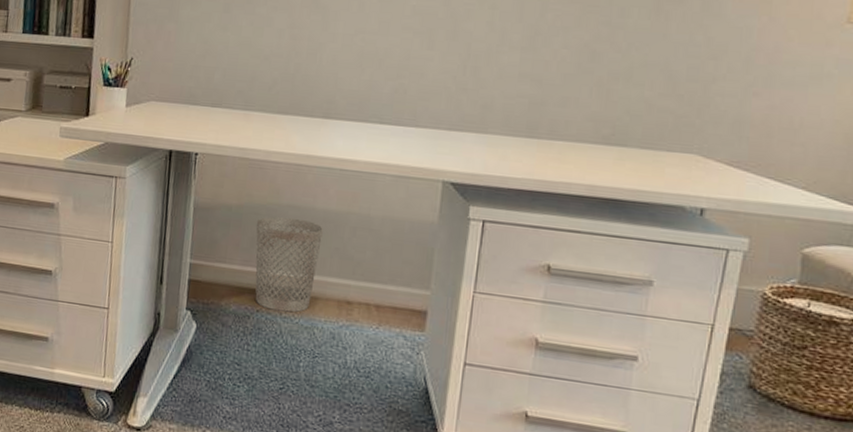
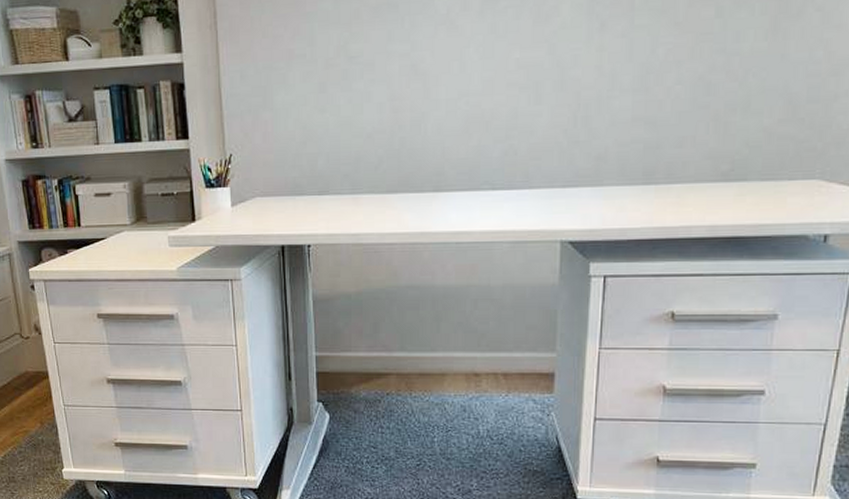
wastebasket: present [255,217,323,313] -> none [377,298,444,391]

